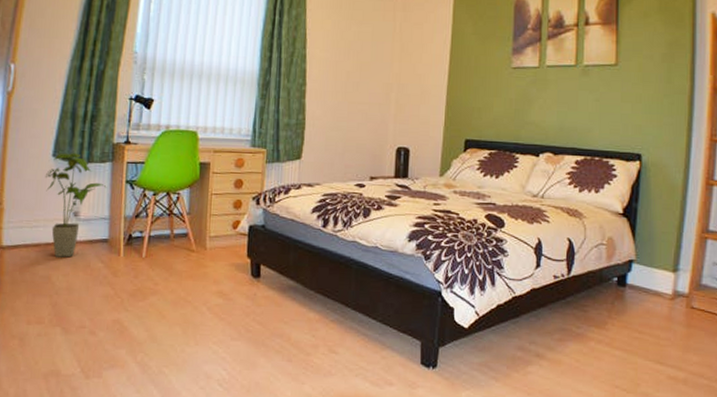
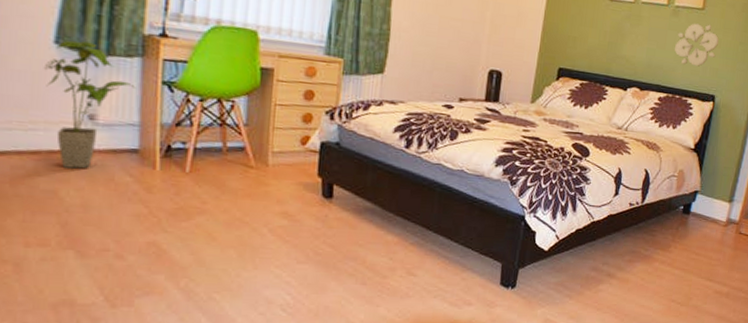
wall ornament: none [589,80,638,125] -> present [675,23,719,67]

